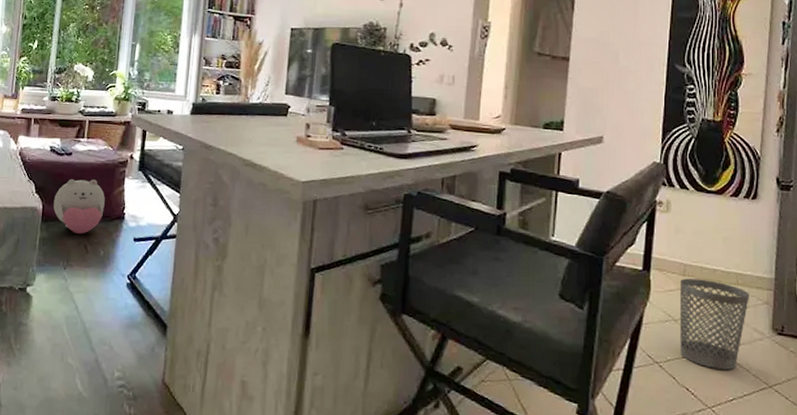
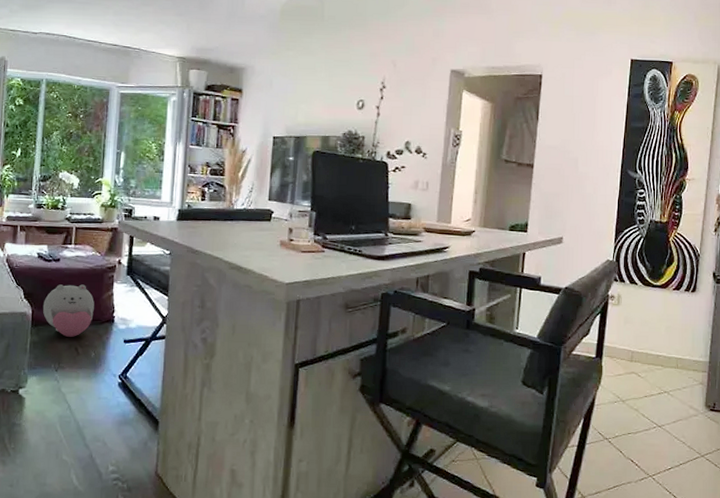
wastebasket: present [680,278,749,370] -> none [627,364,687,443]

